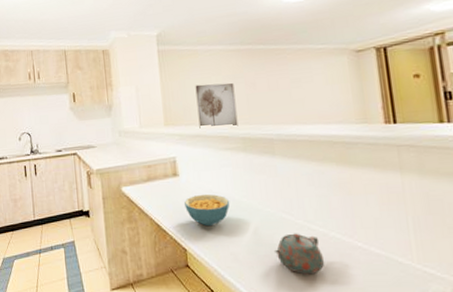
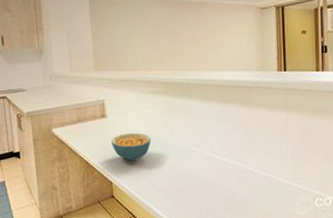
wall art: present [195,83,238,128] -> none [124,31,161,73]
teapot: present [275,233,325,275] -> none [187,163,225,197]

